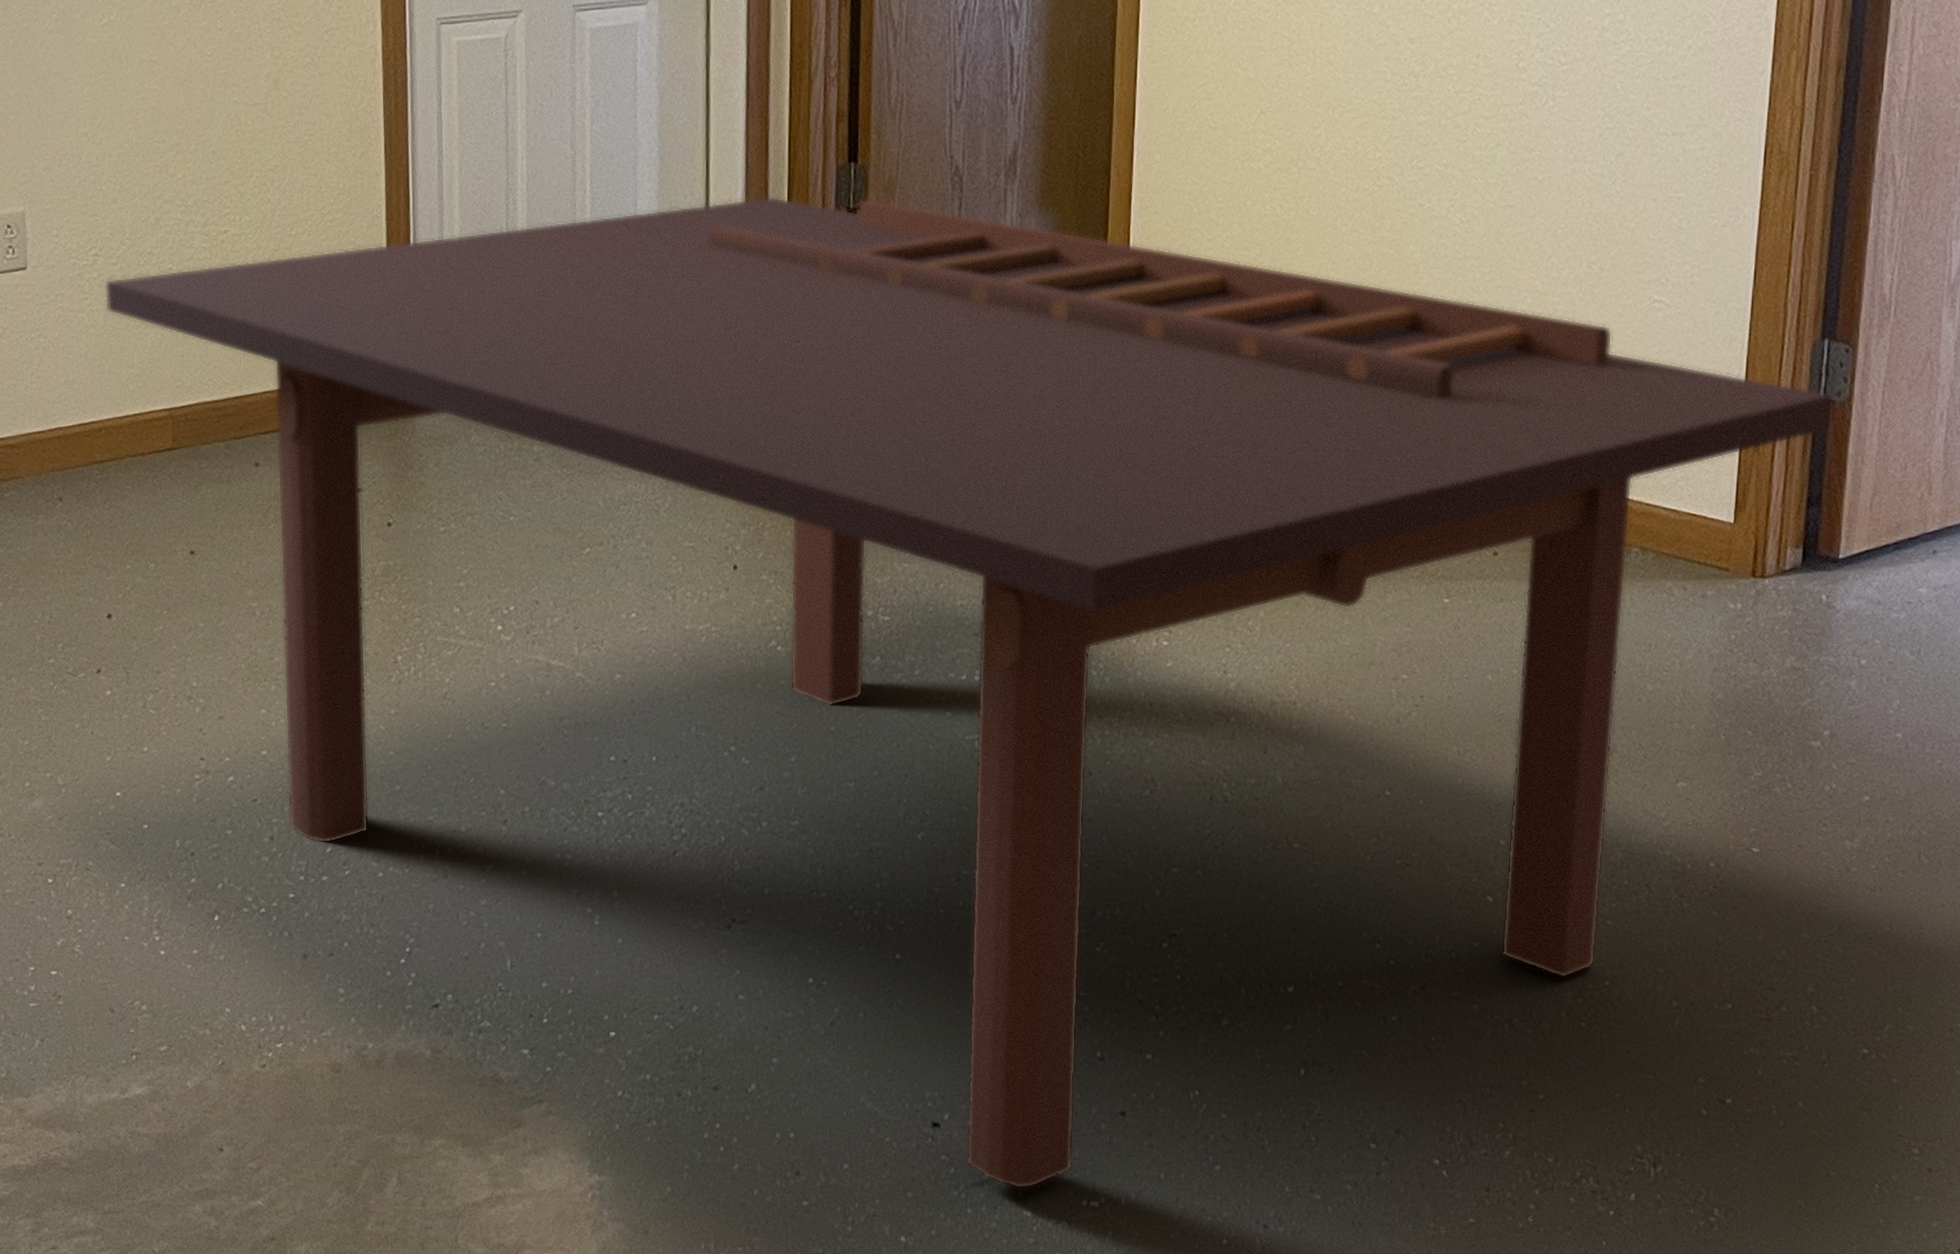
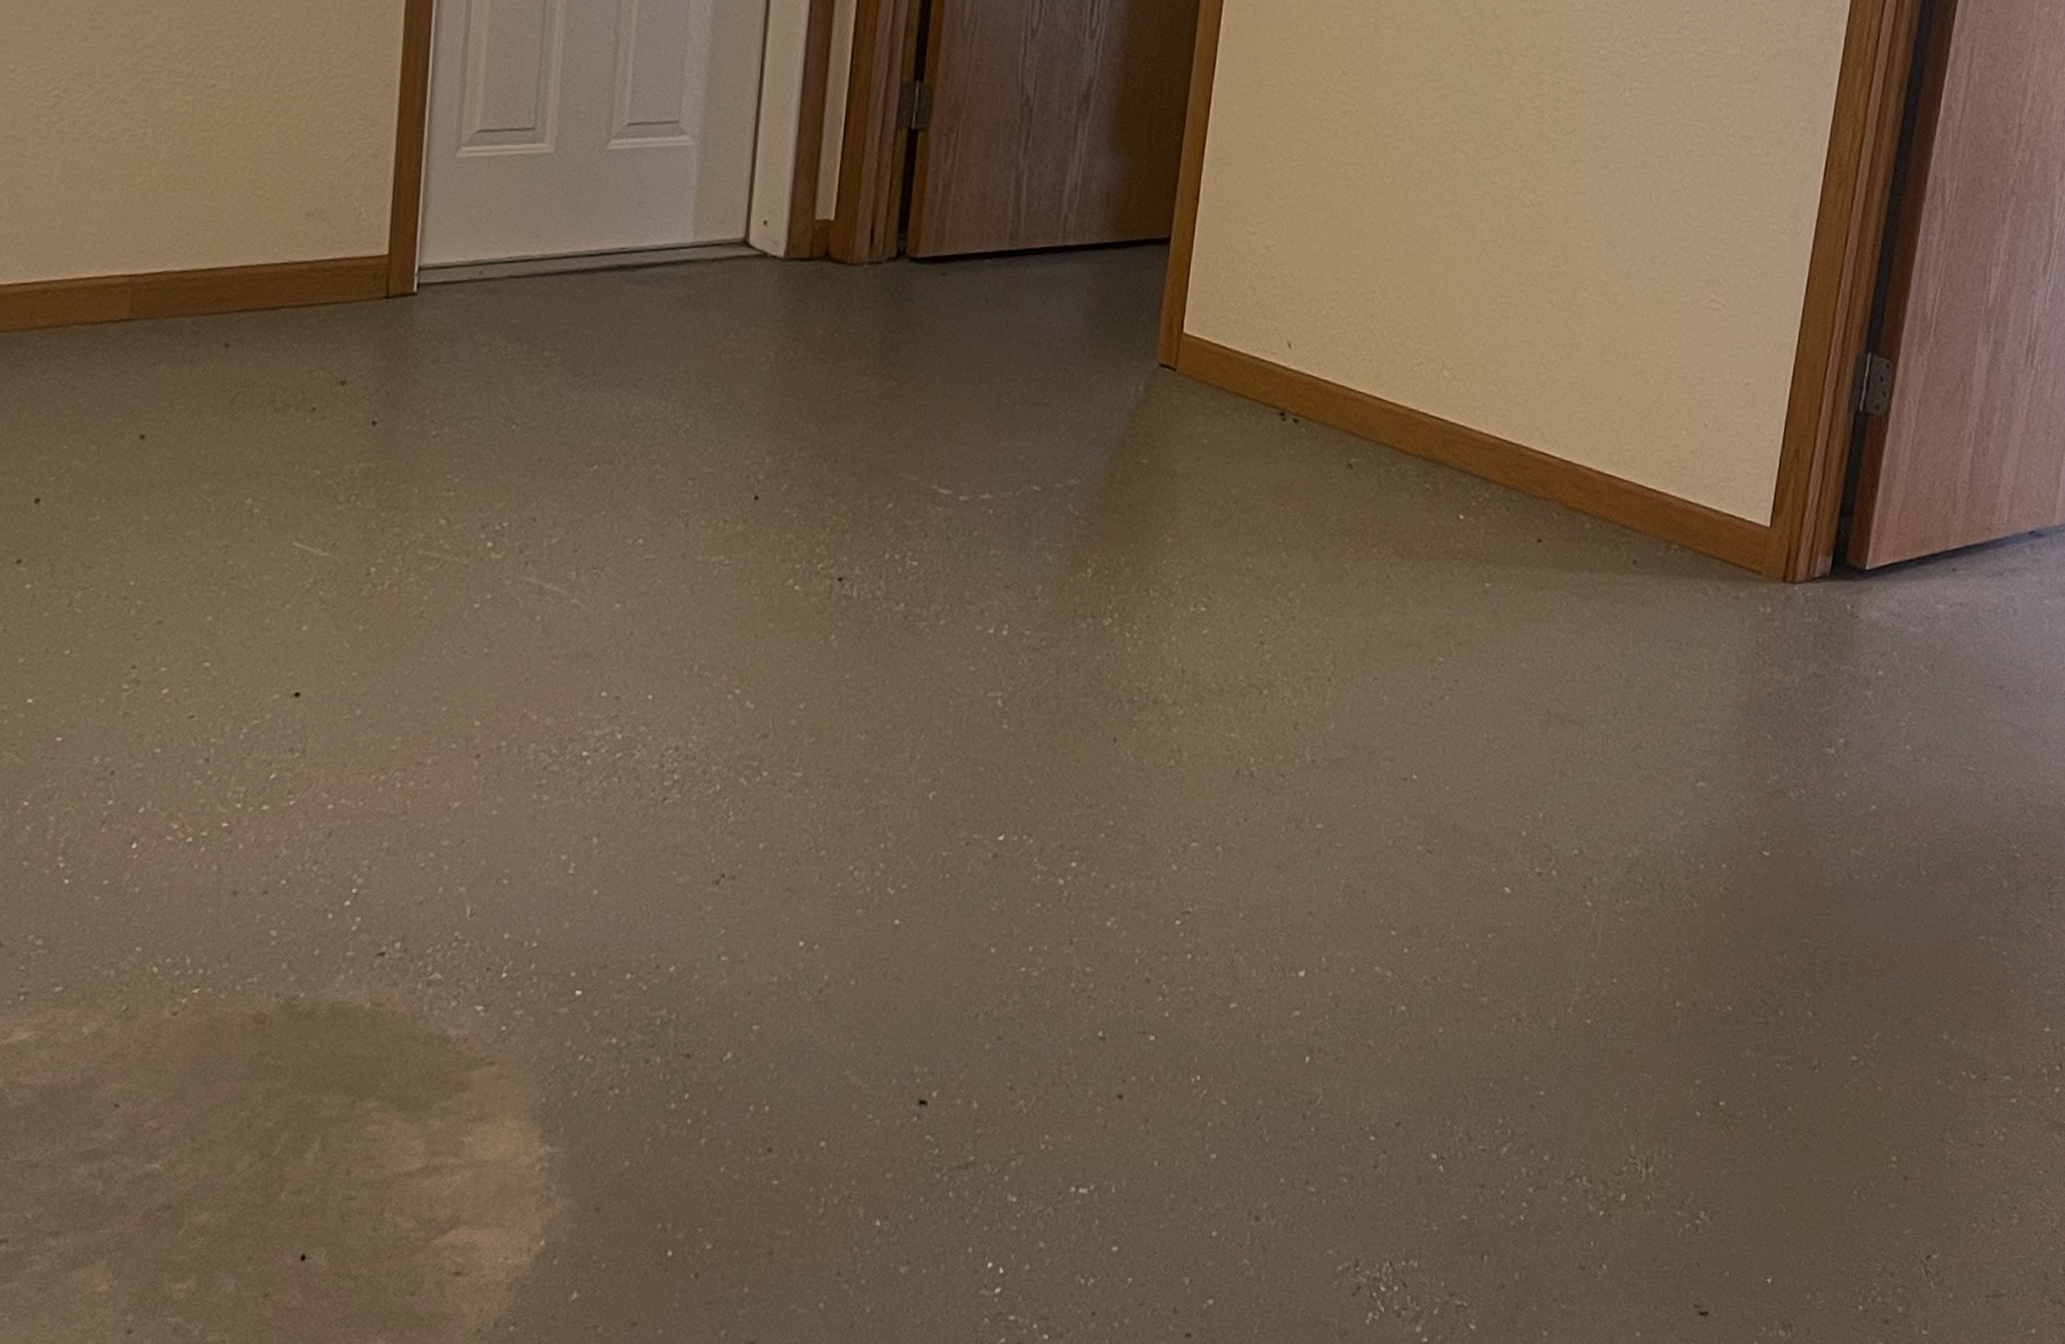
dining table: present [104,196,1833,1189] -> none [64,107,1871,1174]

